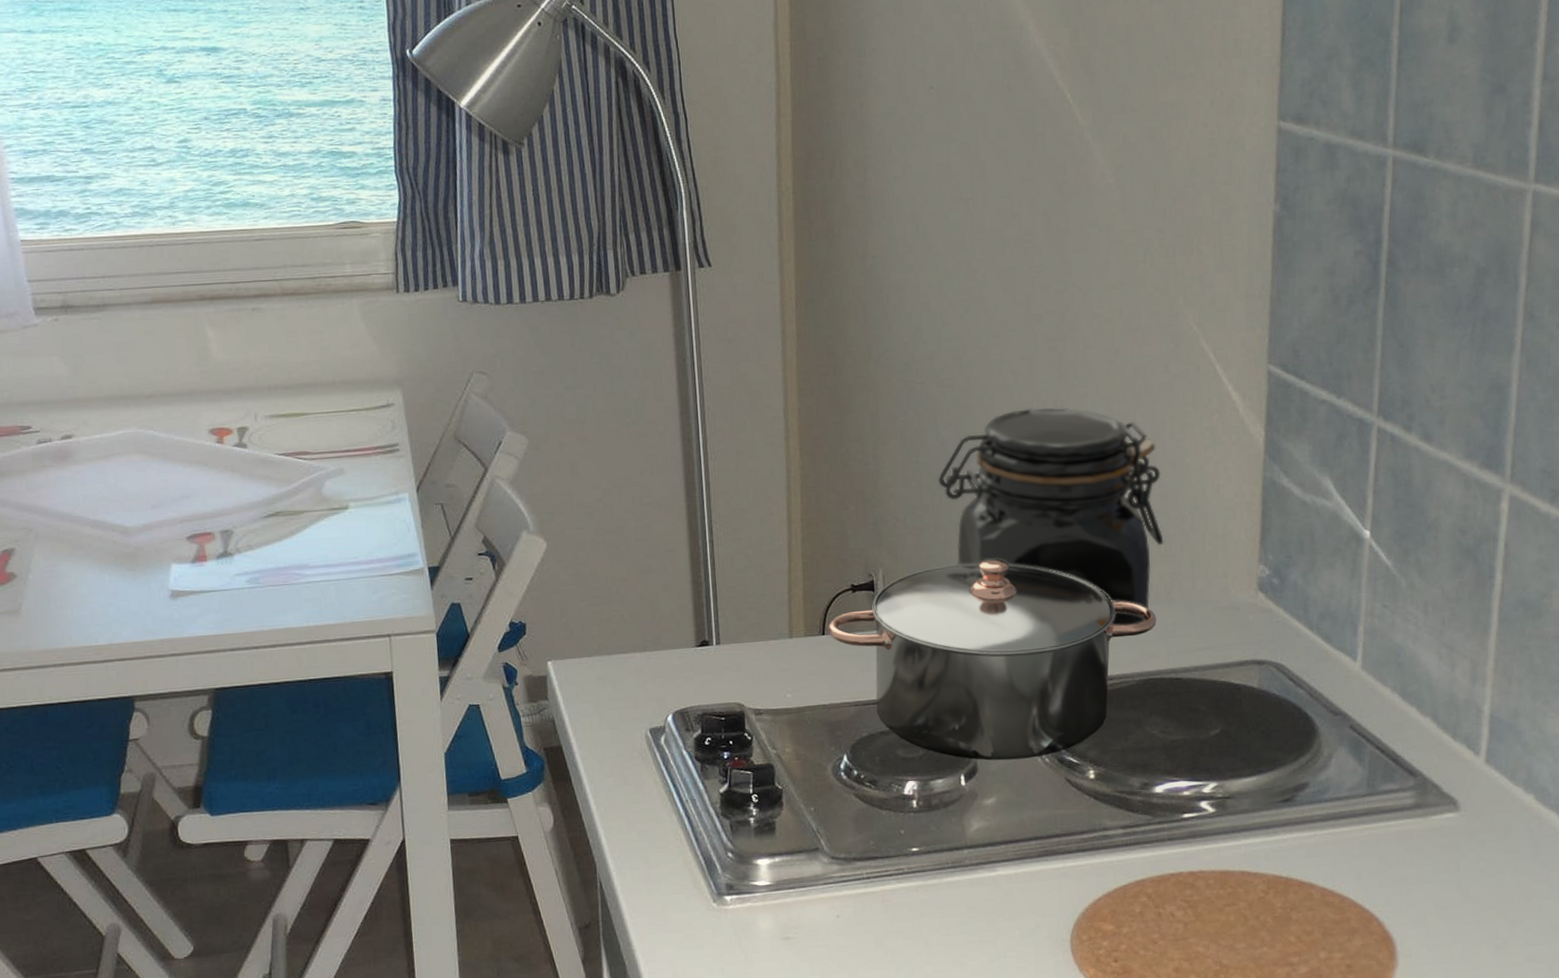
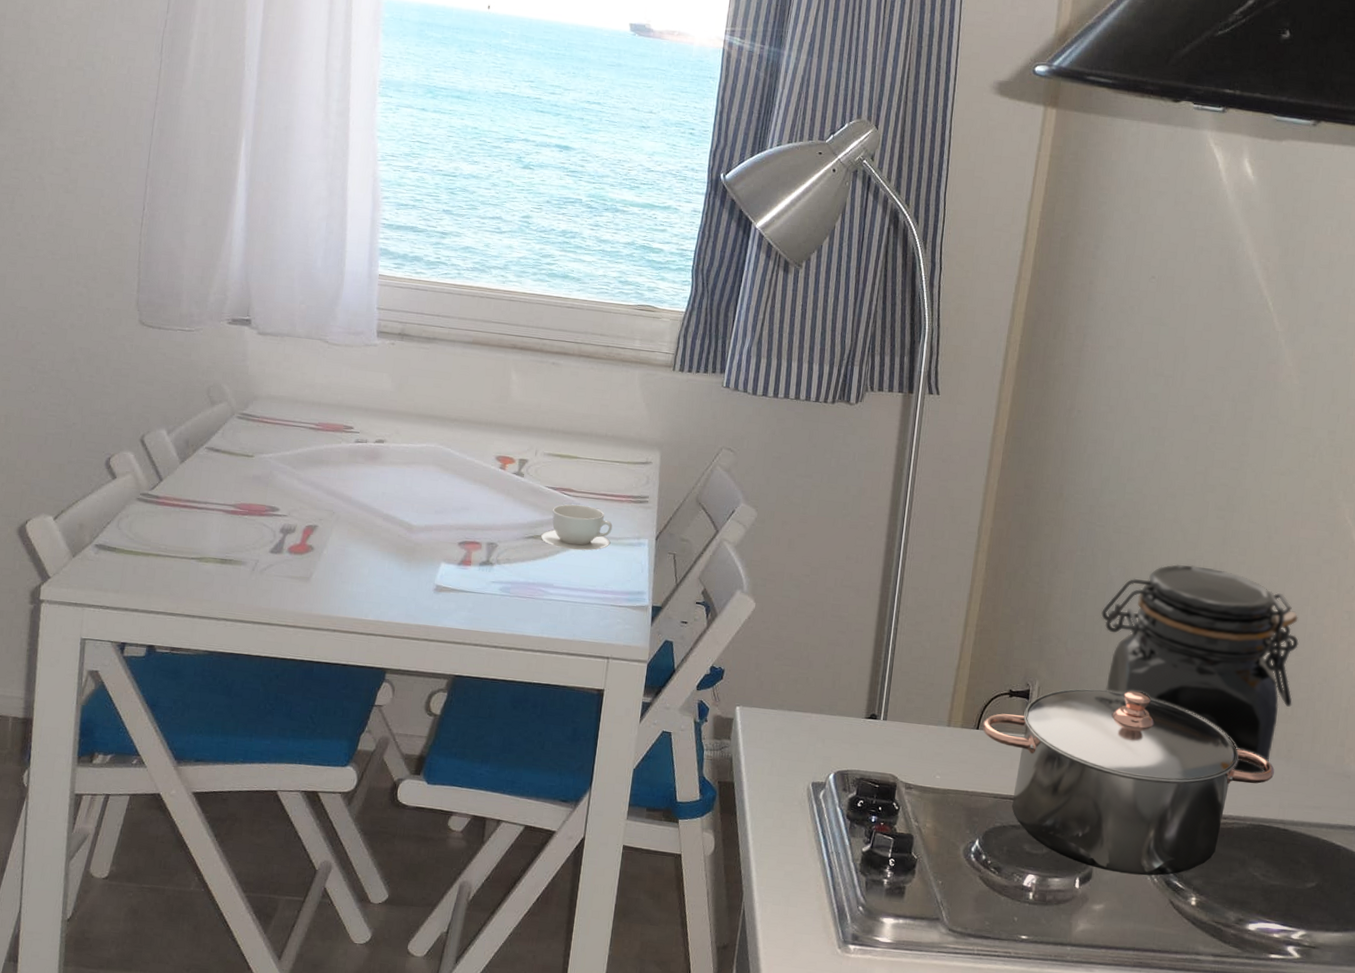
teacup: none [281,467,365,521] -> present [540,504,613,551]

